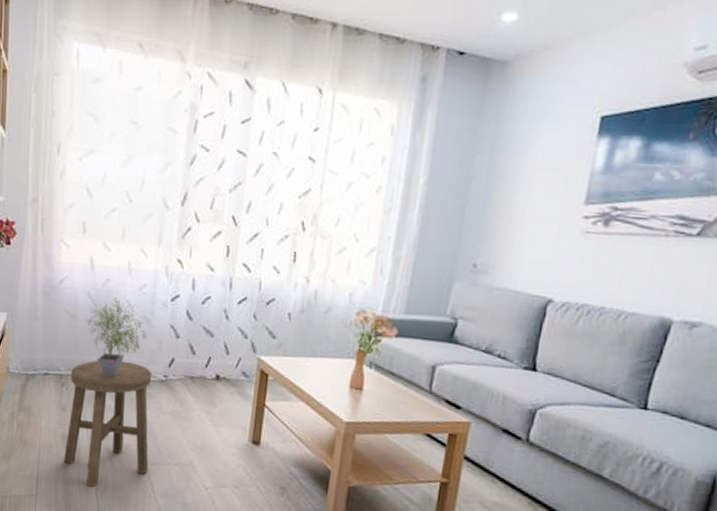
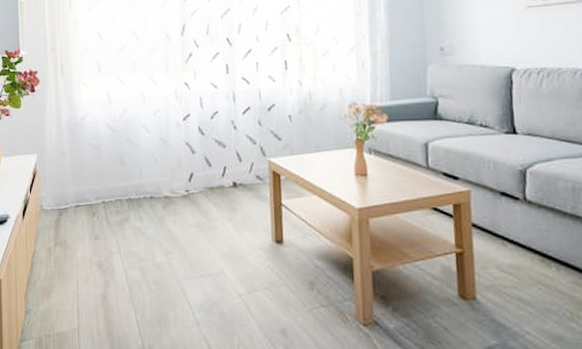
stool: present [63,361,151,487] -> none [99,183,183,311]
potted plant: present [86,297,147,377] -> none [109,125,166,199]

